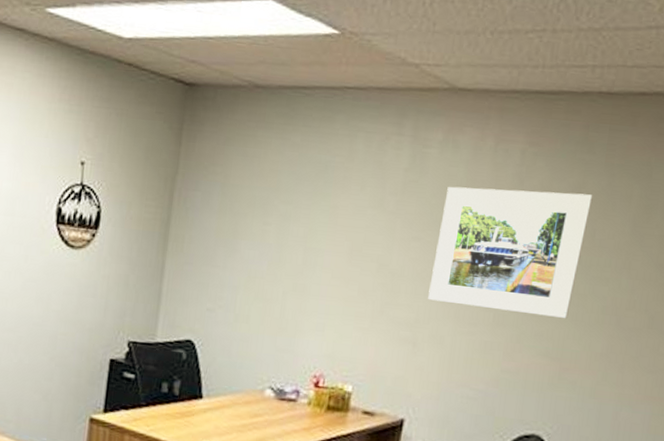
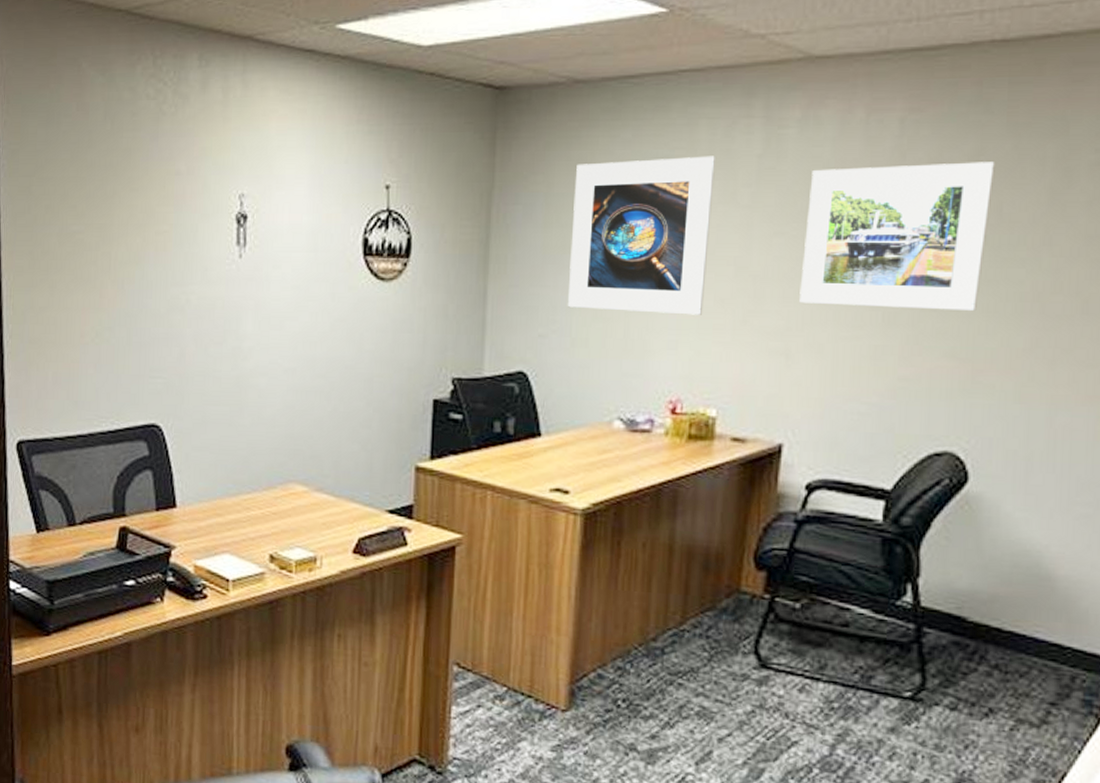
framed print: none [233,160,369,303] -> present [567,156,715,315]

